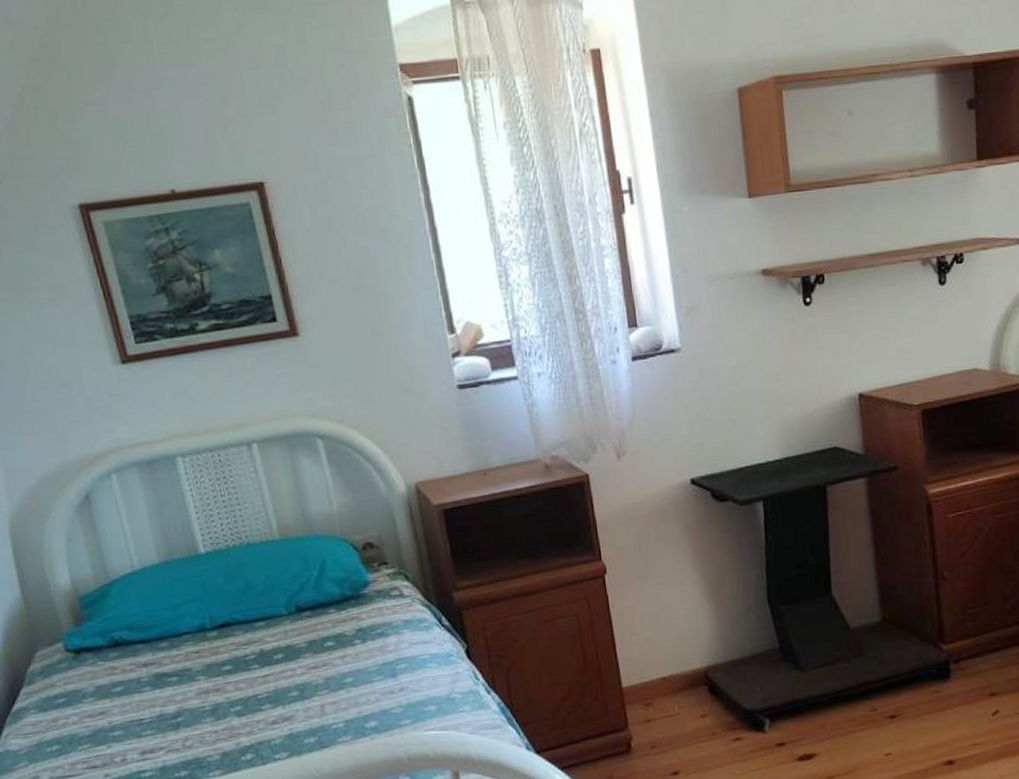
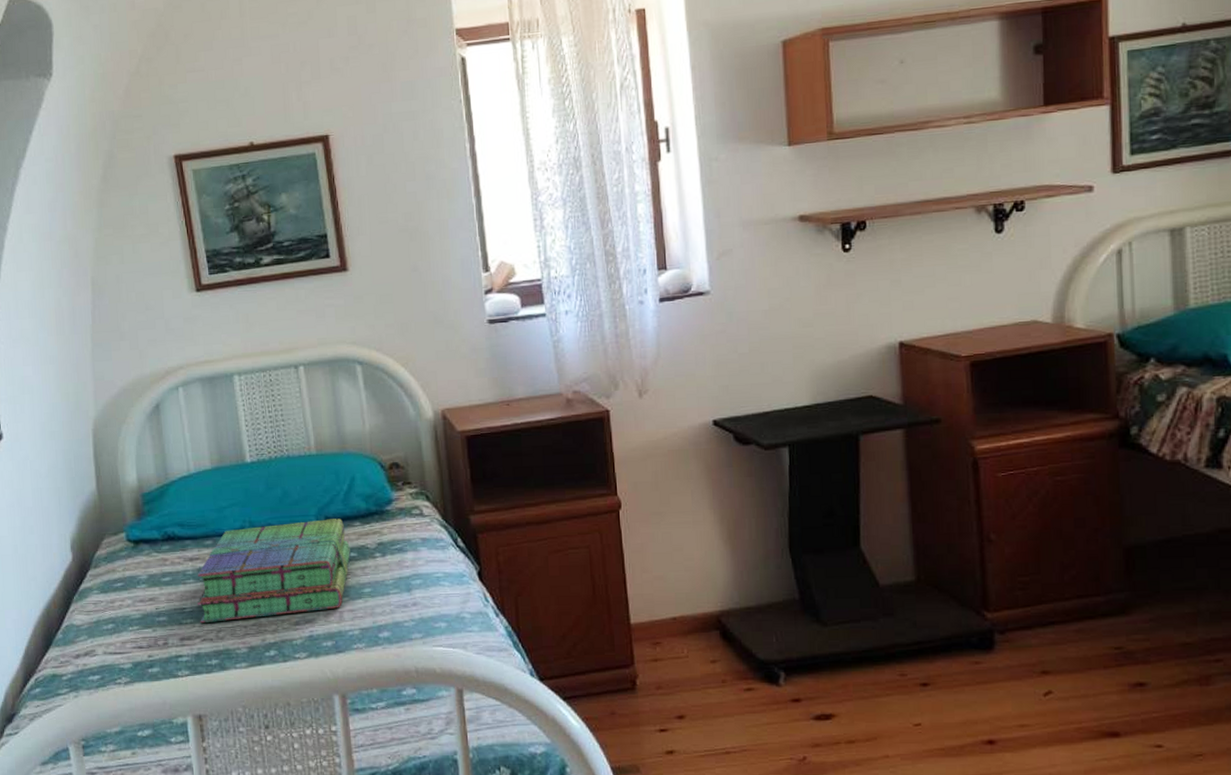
stack of books: none [154,606,328,734] -> present [197,518,351,624]

